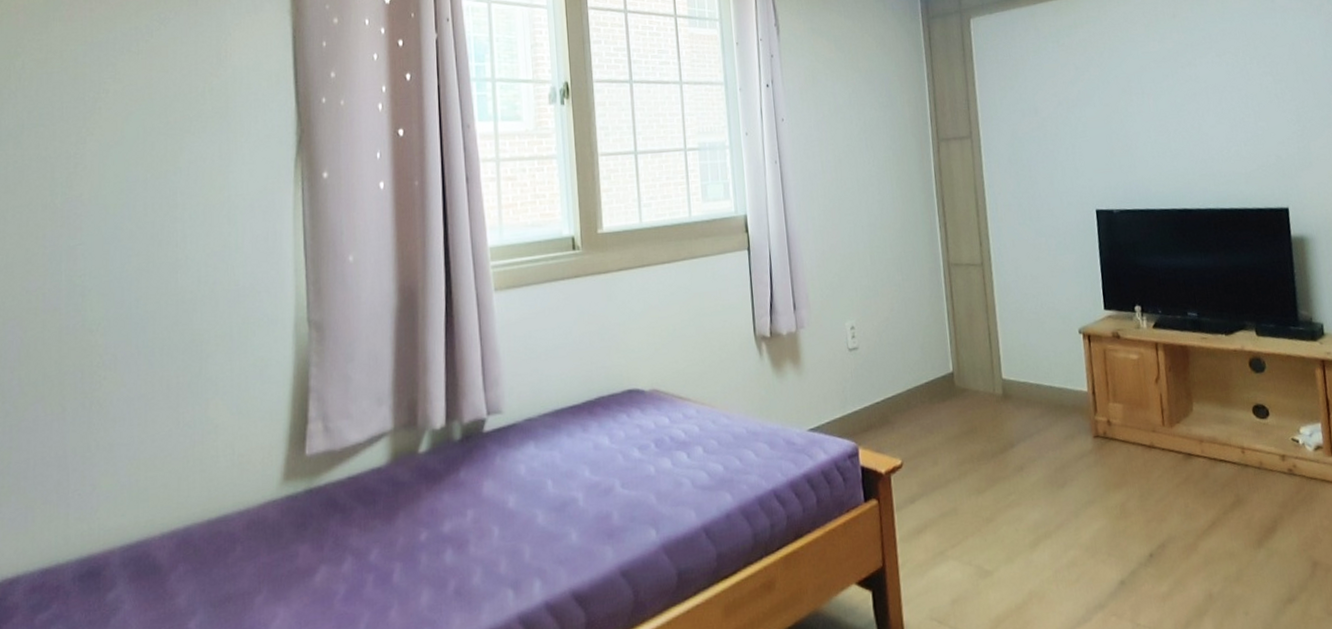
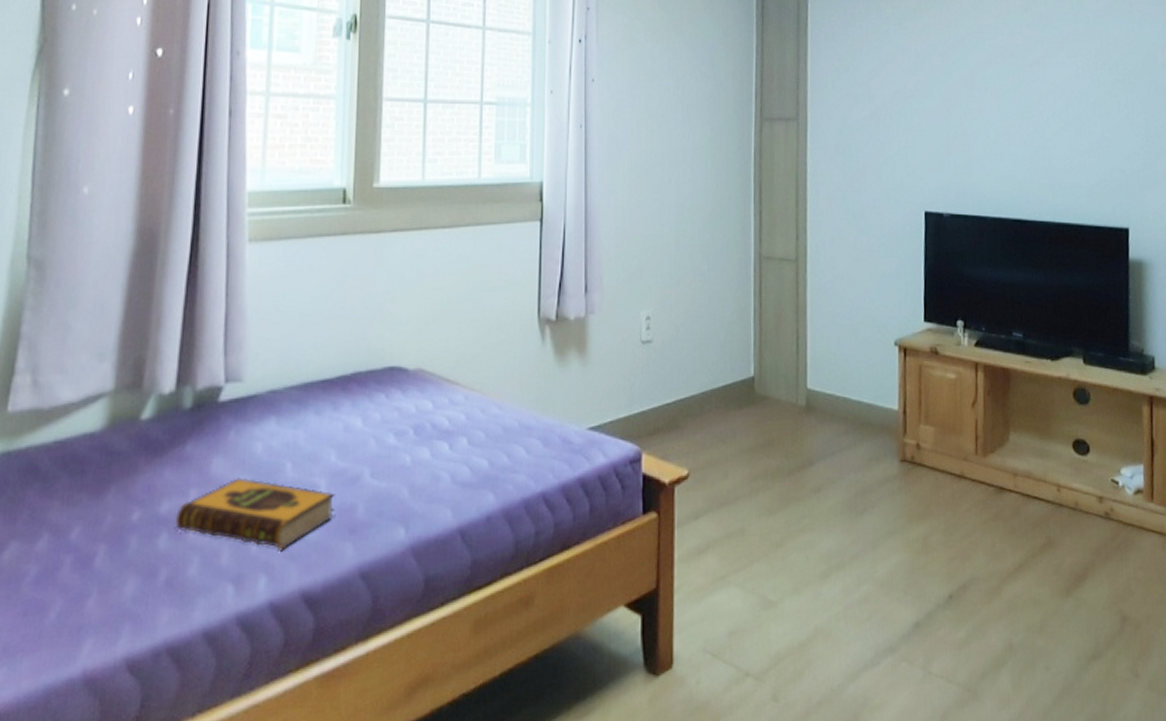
hardback book: none [458,496,592,556] -> present [176,477,335,550]

